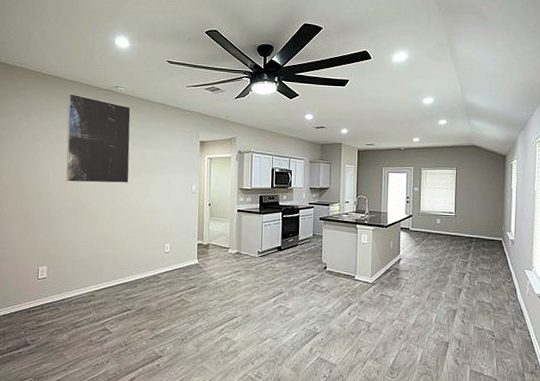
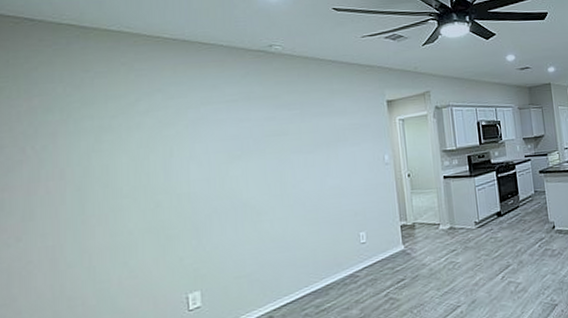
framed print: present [66,93,131,183] -> none [204,60,302,174]

